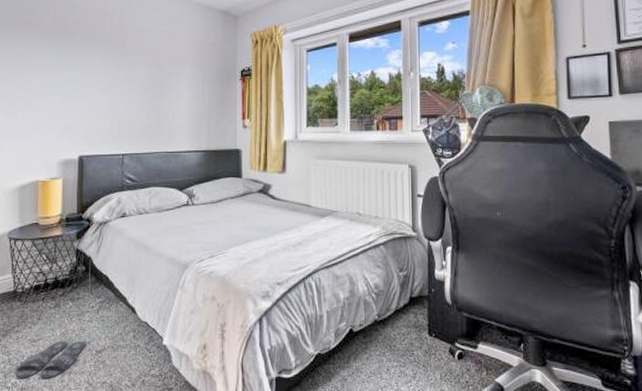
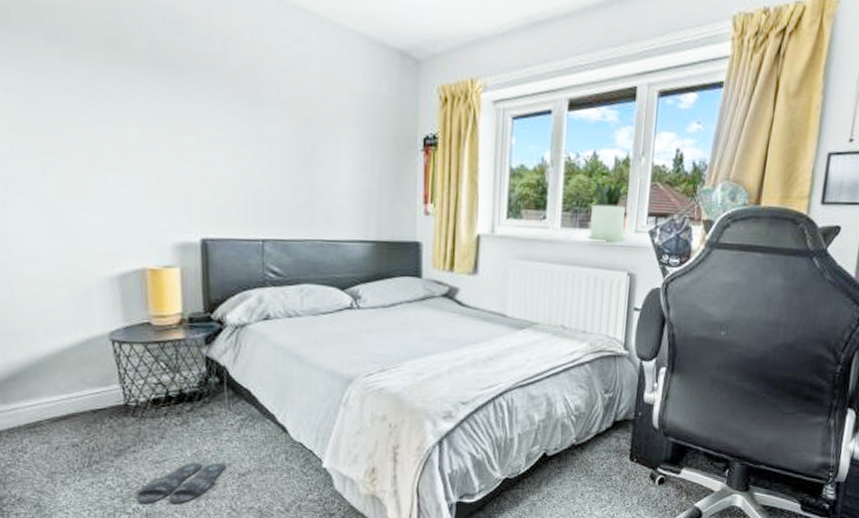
planter: none [372,91,405,140] -> present [586,179,627,242]

